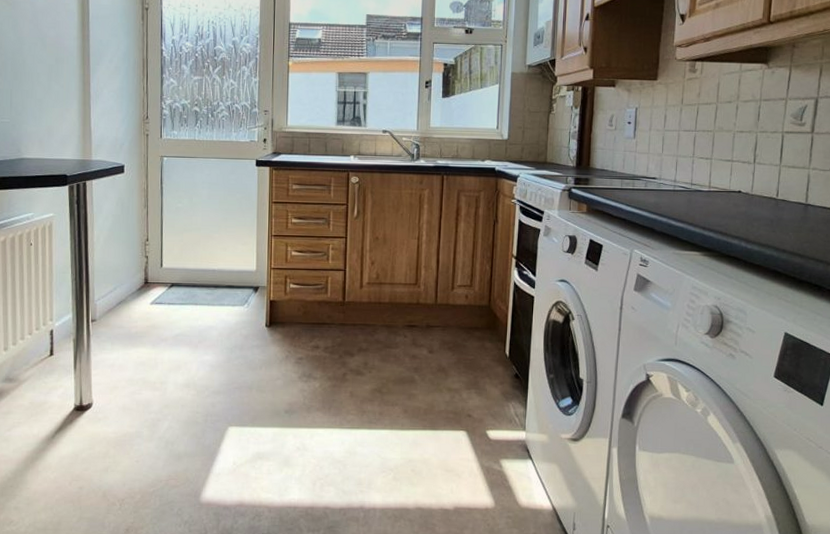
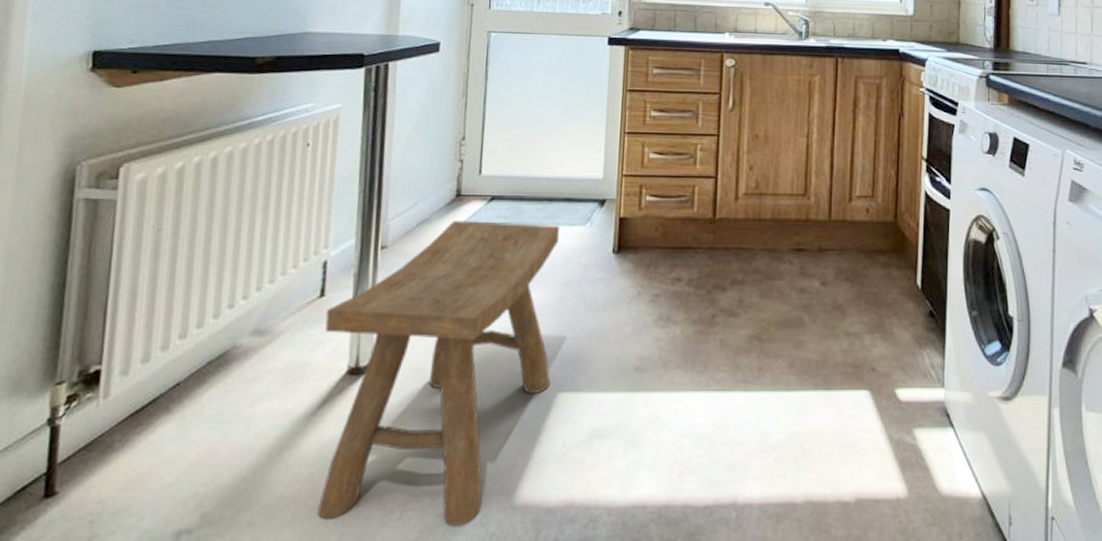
stool: none [56,301,225,515] -> present [317,220,561,526]

